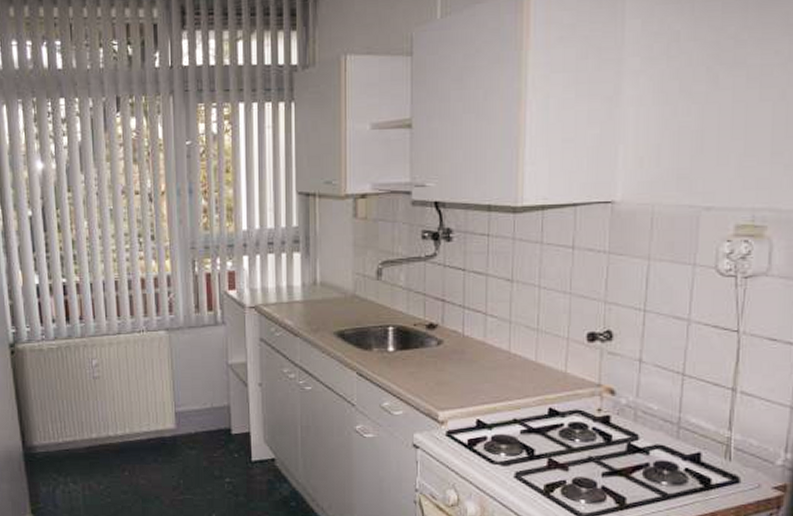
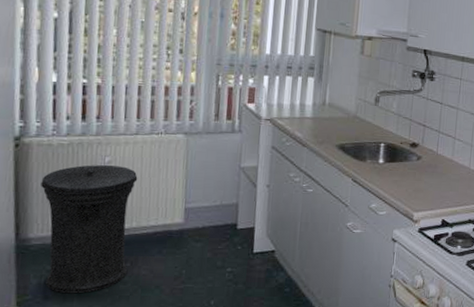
trash can: none [38,369,127,503] -> present [41,165,138,294]

